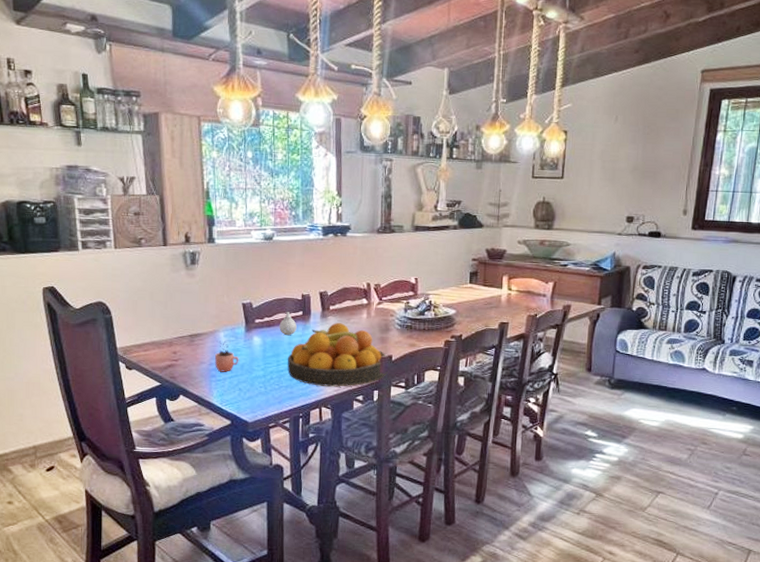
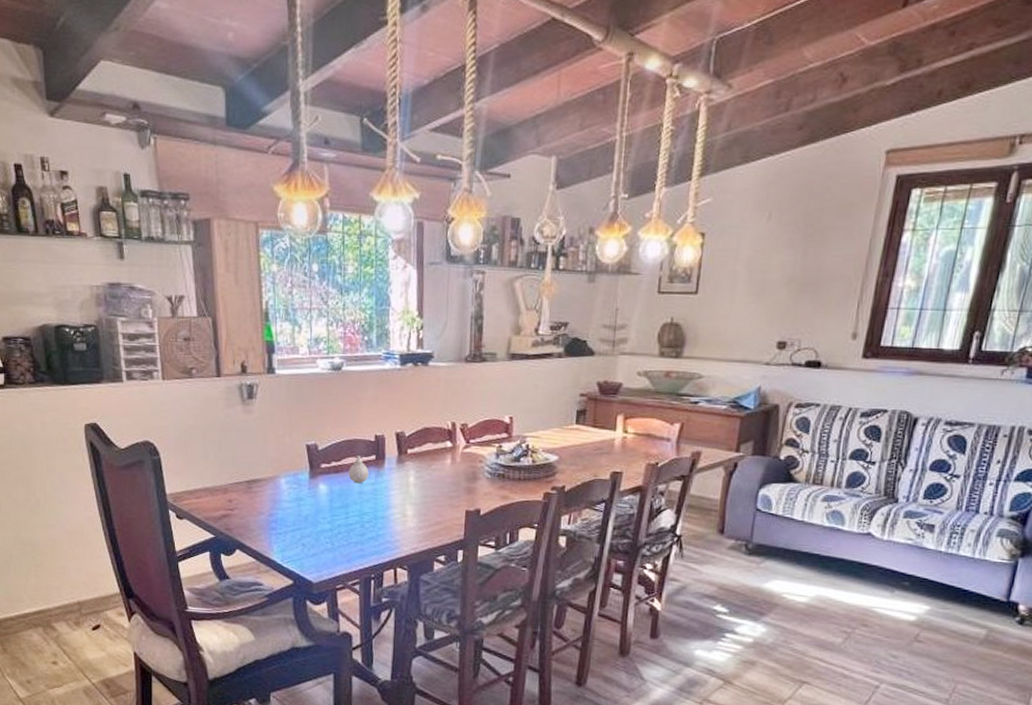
cocoa: present [215,340,239,372] -> none [275,488,302,525]
fruit bowl: present [288,323,388,387] -> none [358,469,475,545]

